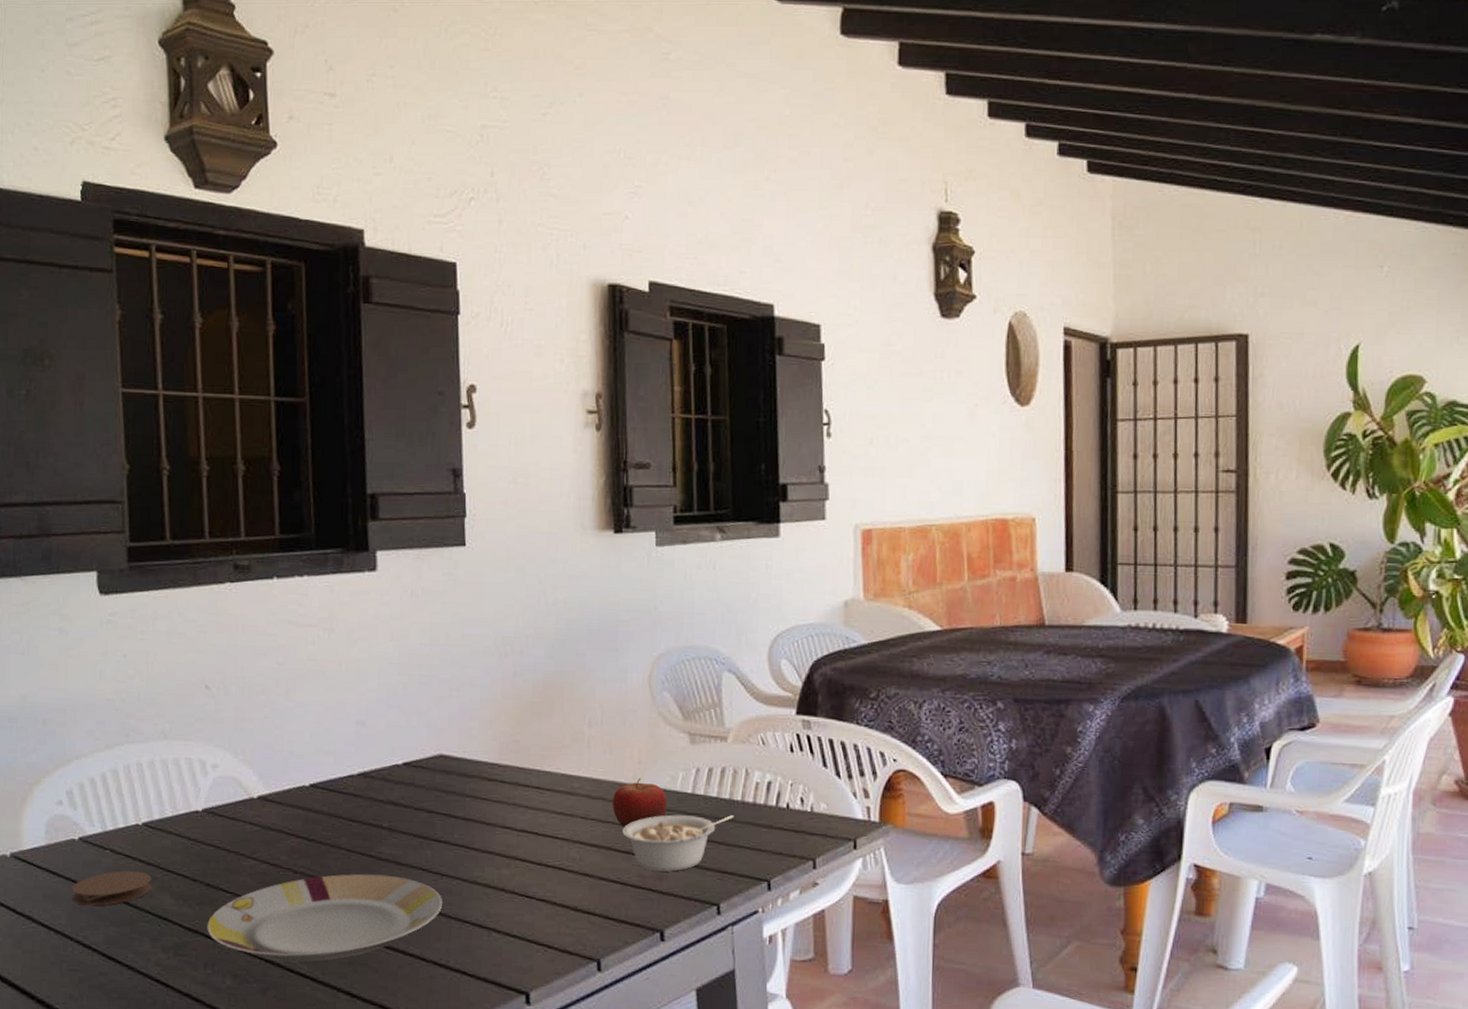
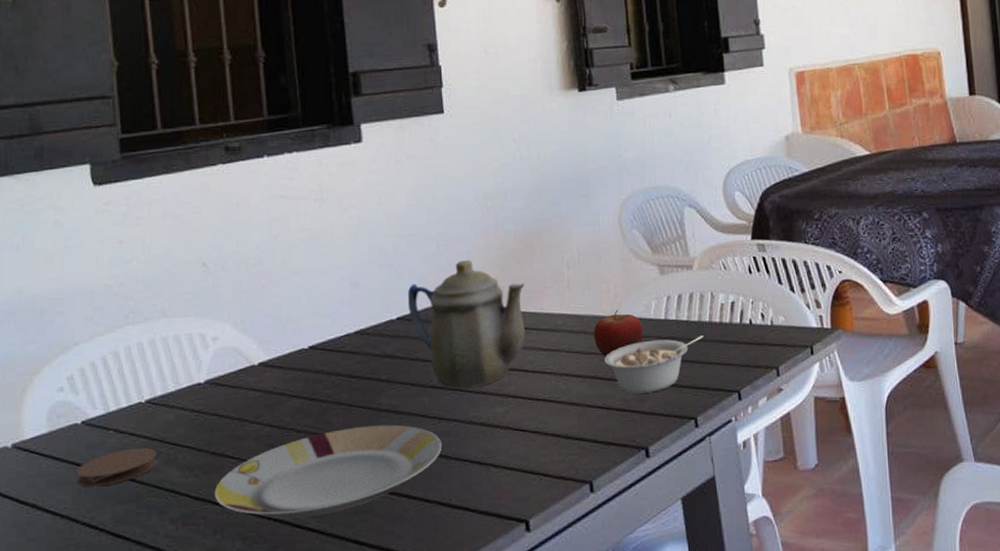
teapot: none [416,707,541,846] -> present [408,259,526,389]

